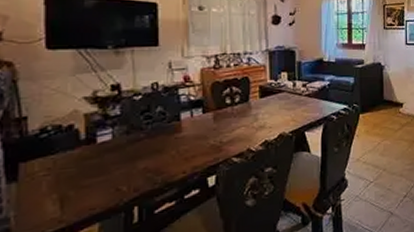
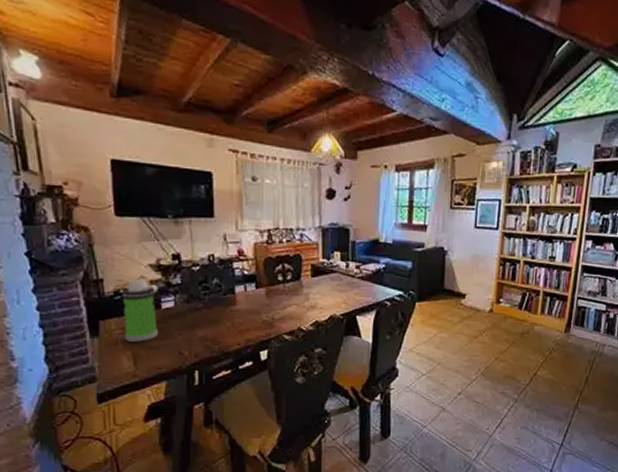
water bottle: none [49,113,94,184] -> present [122,278,158,342]

